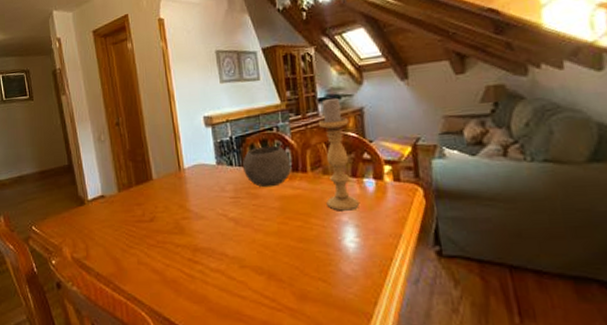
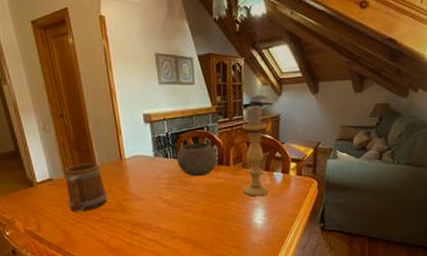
mug: none [118,175,164,235] -> present [64,163,108,212]

